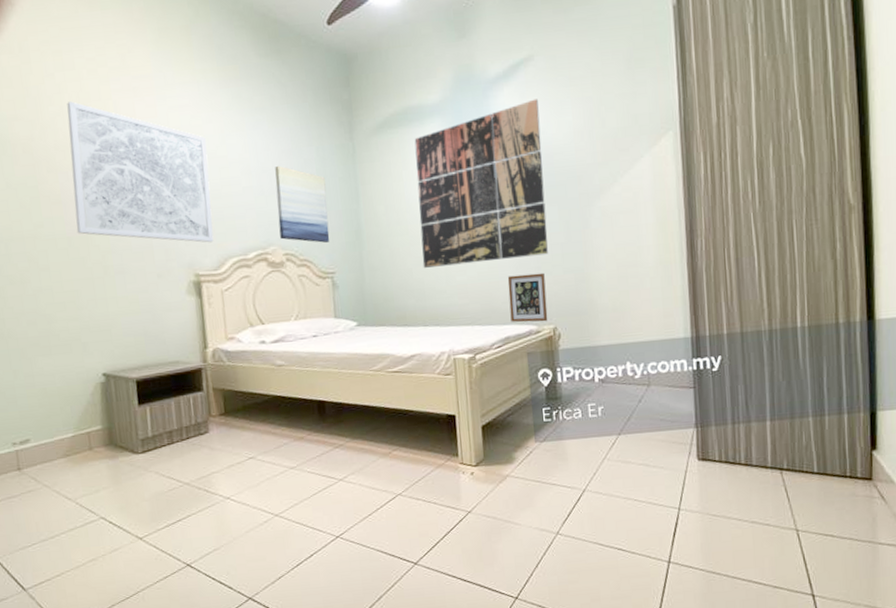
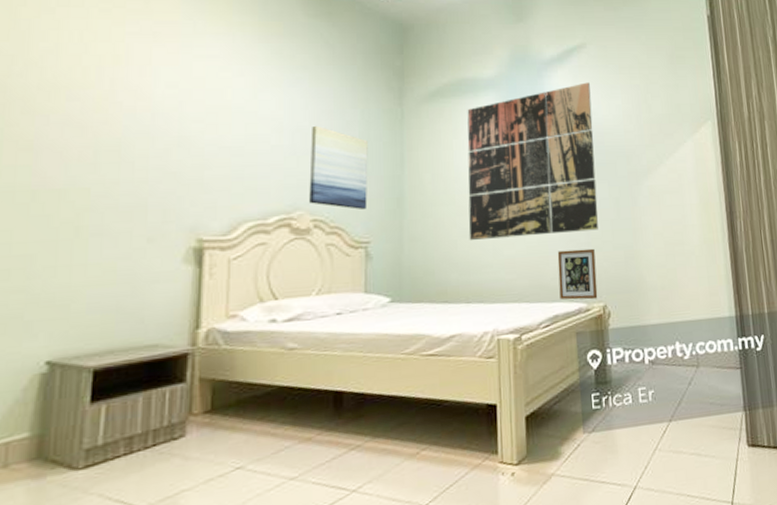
wall art: present [67,101,214,243] -> none [46,39,235,204]

